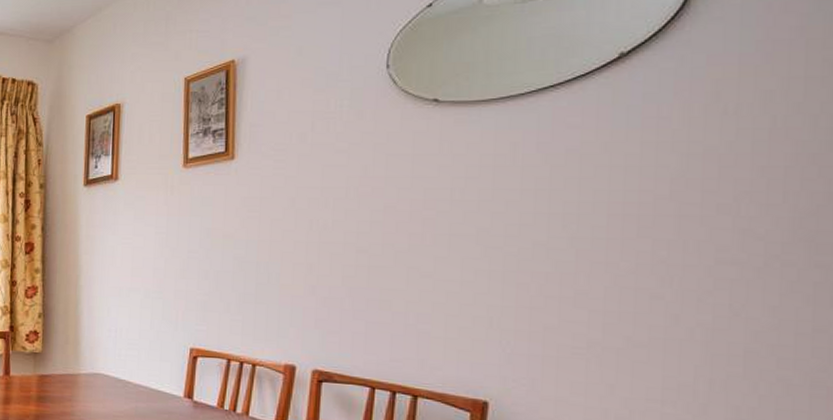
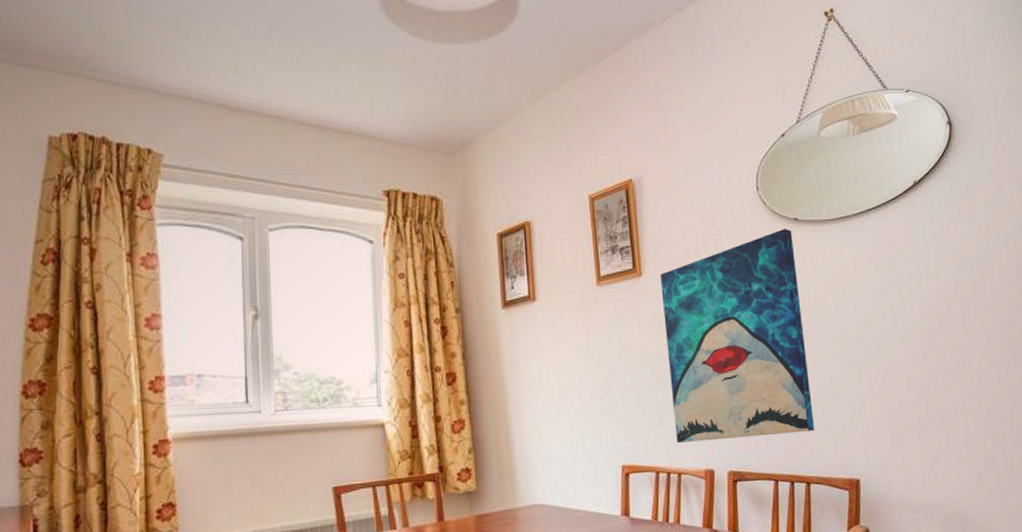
wall art: none [254,110,432,340] -> present [660,228,815,443]

